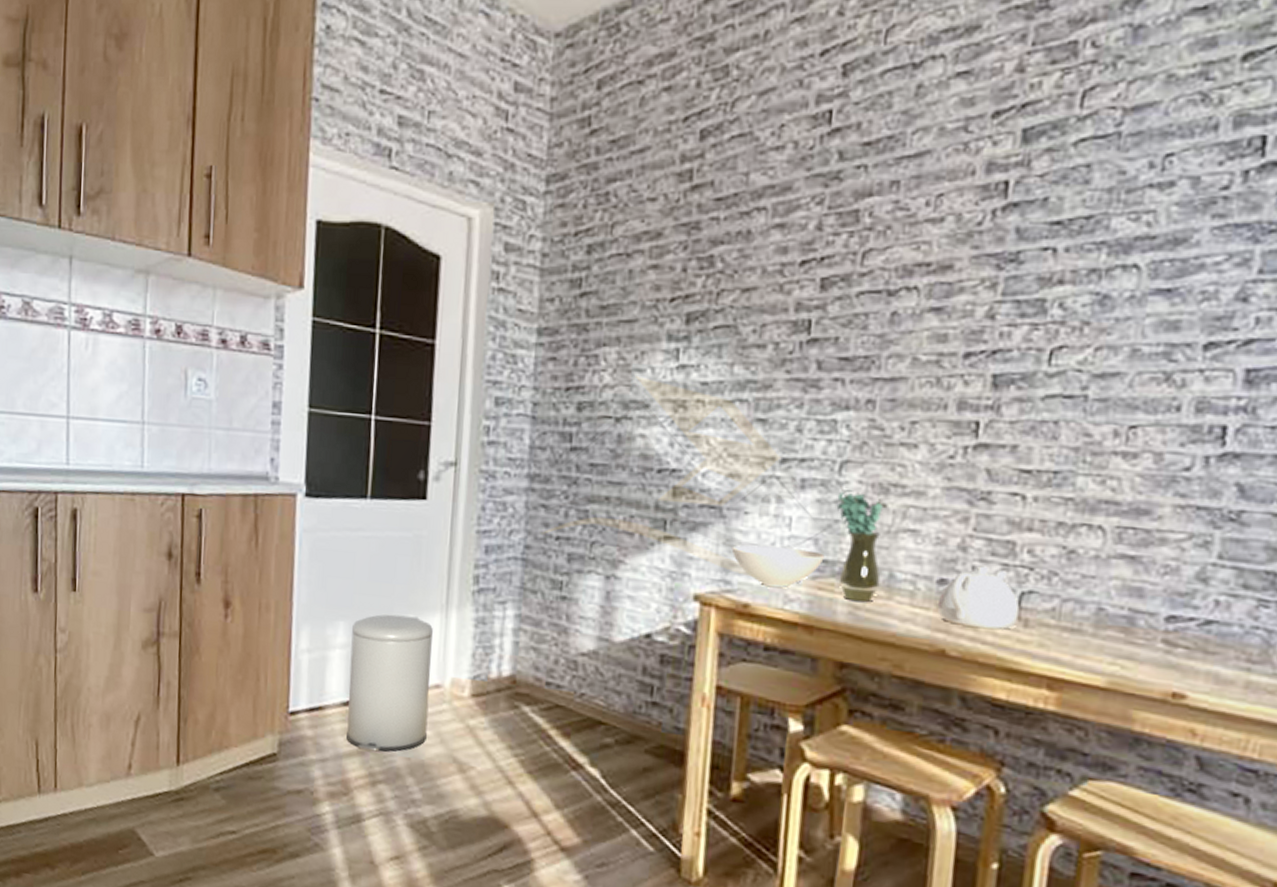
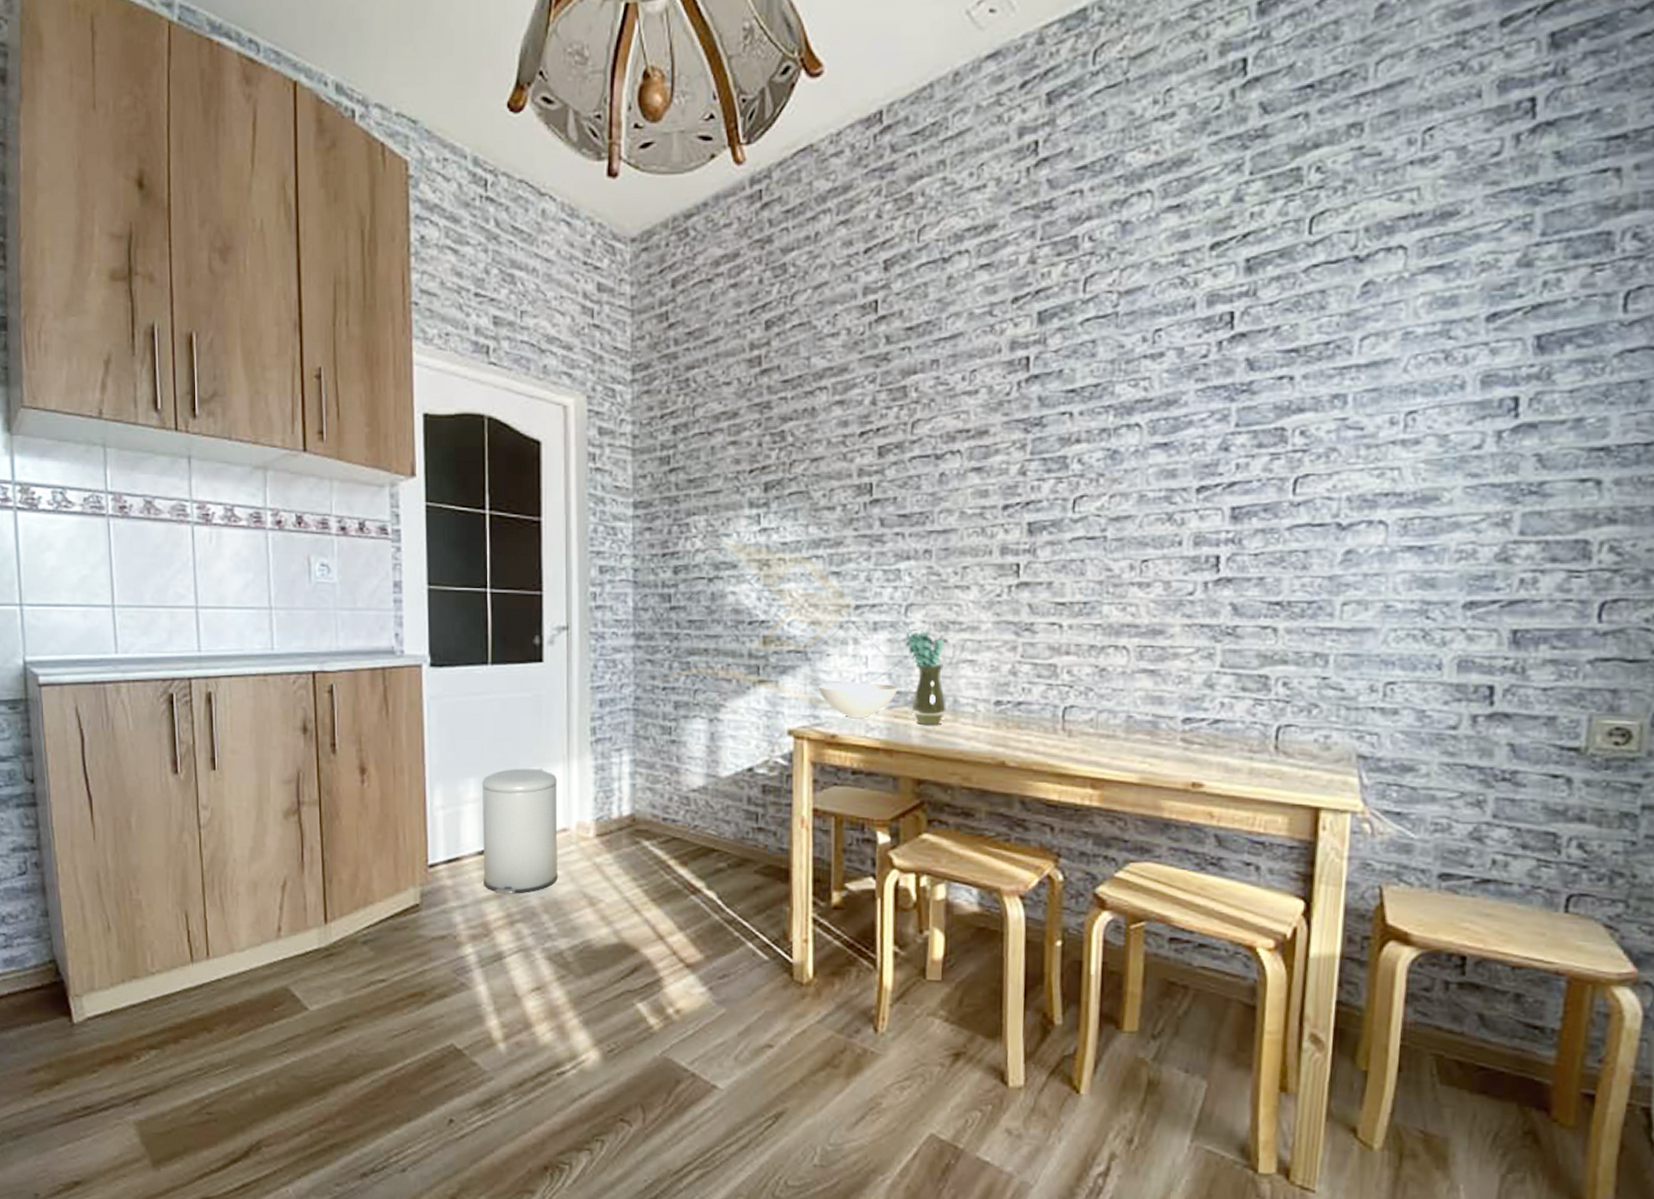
teapot: present [937,565,1020,630] -> none [995,687,1064,741]

